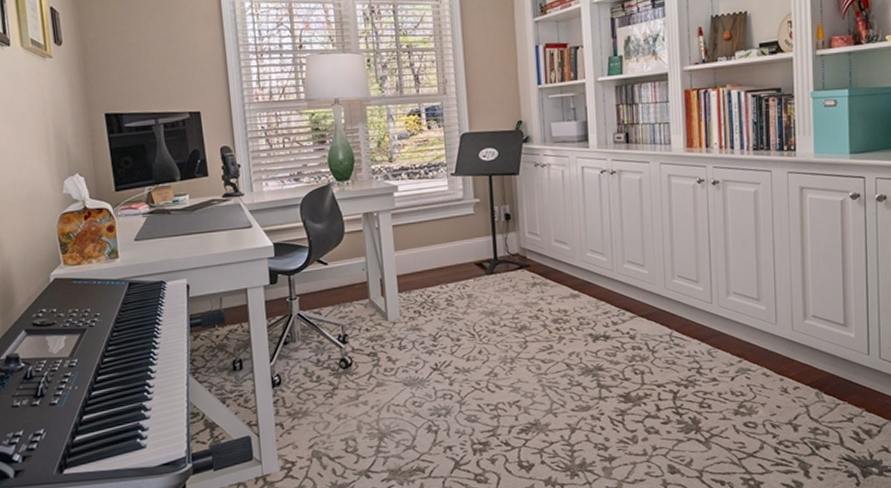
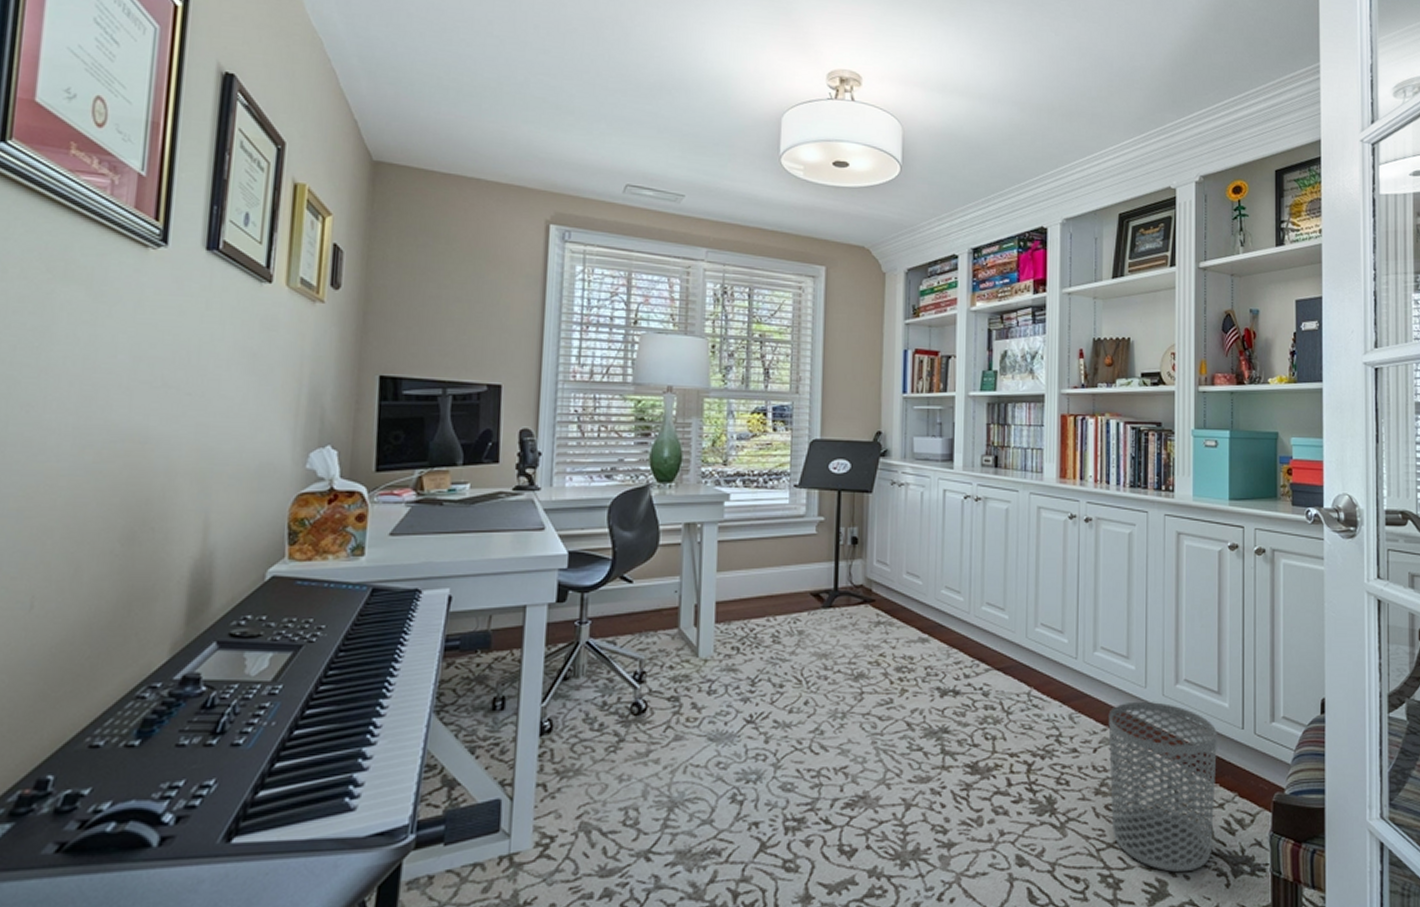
waste bin: none [743,336,845,475] -> present [1108,701,1217,872]

